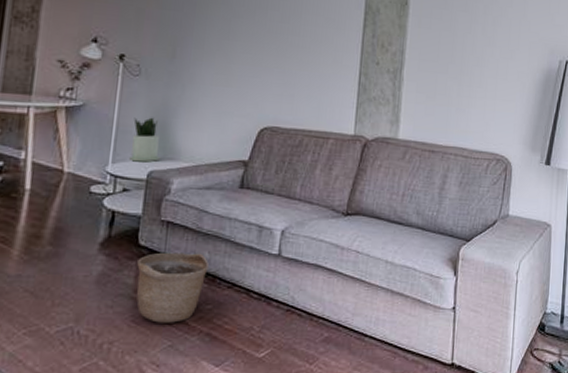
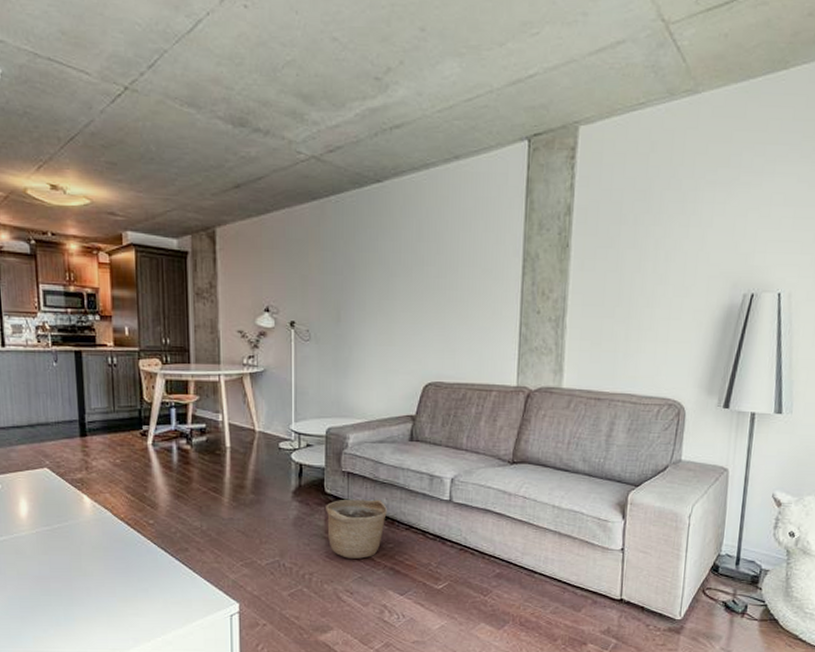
planter: present [129,117,160,163] -> none [309,379,336,420]

